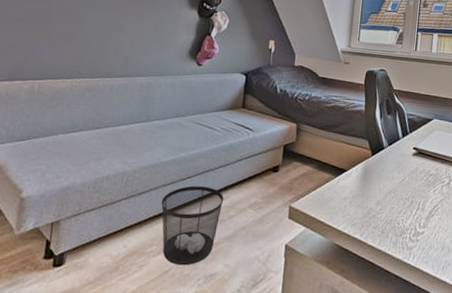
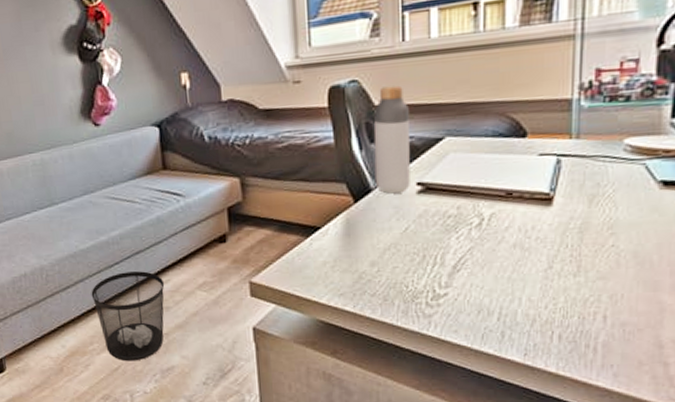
bottle: none [387,78,415,153] -> present [373,85,411,194]

